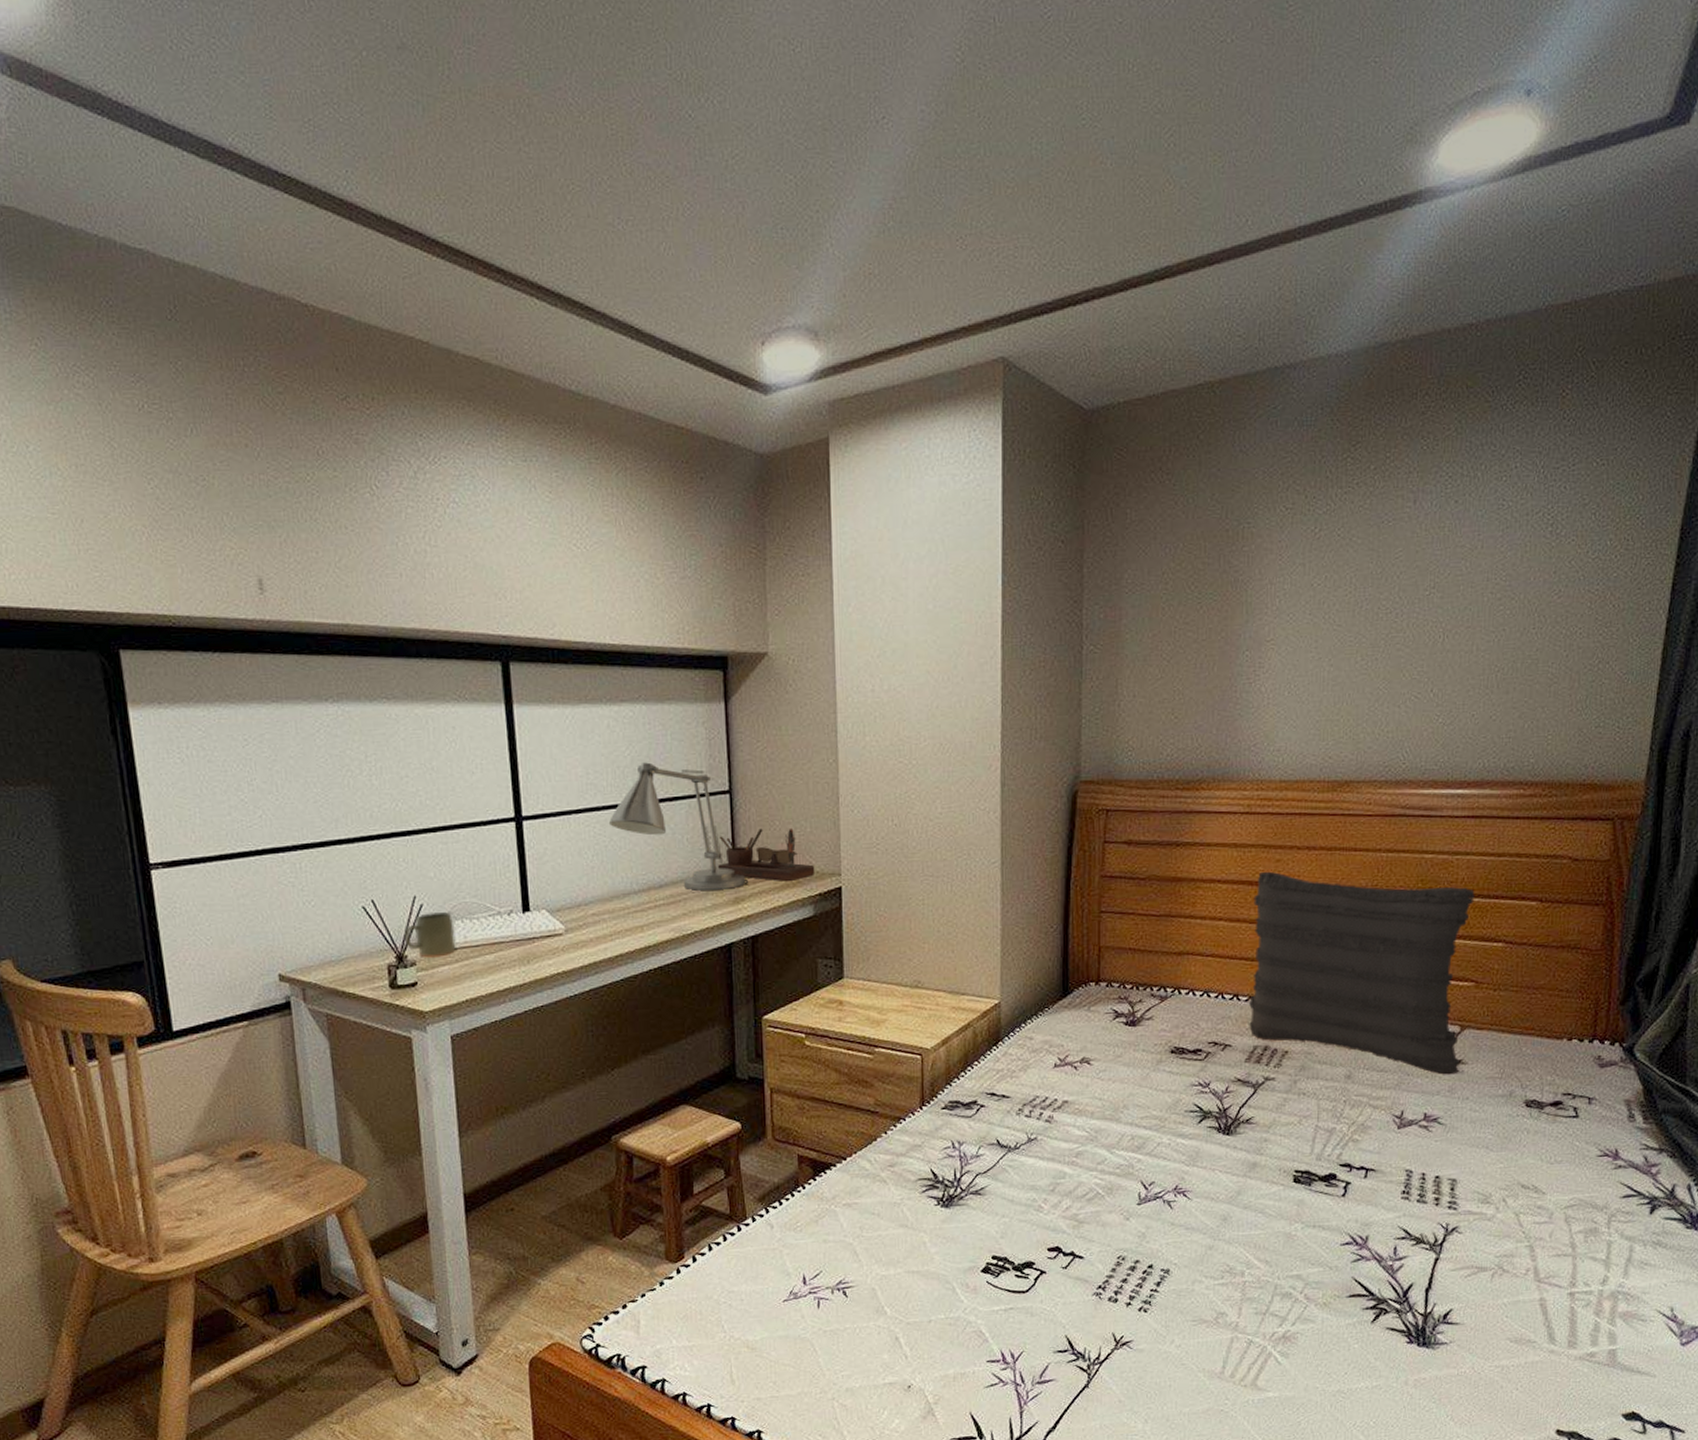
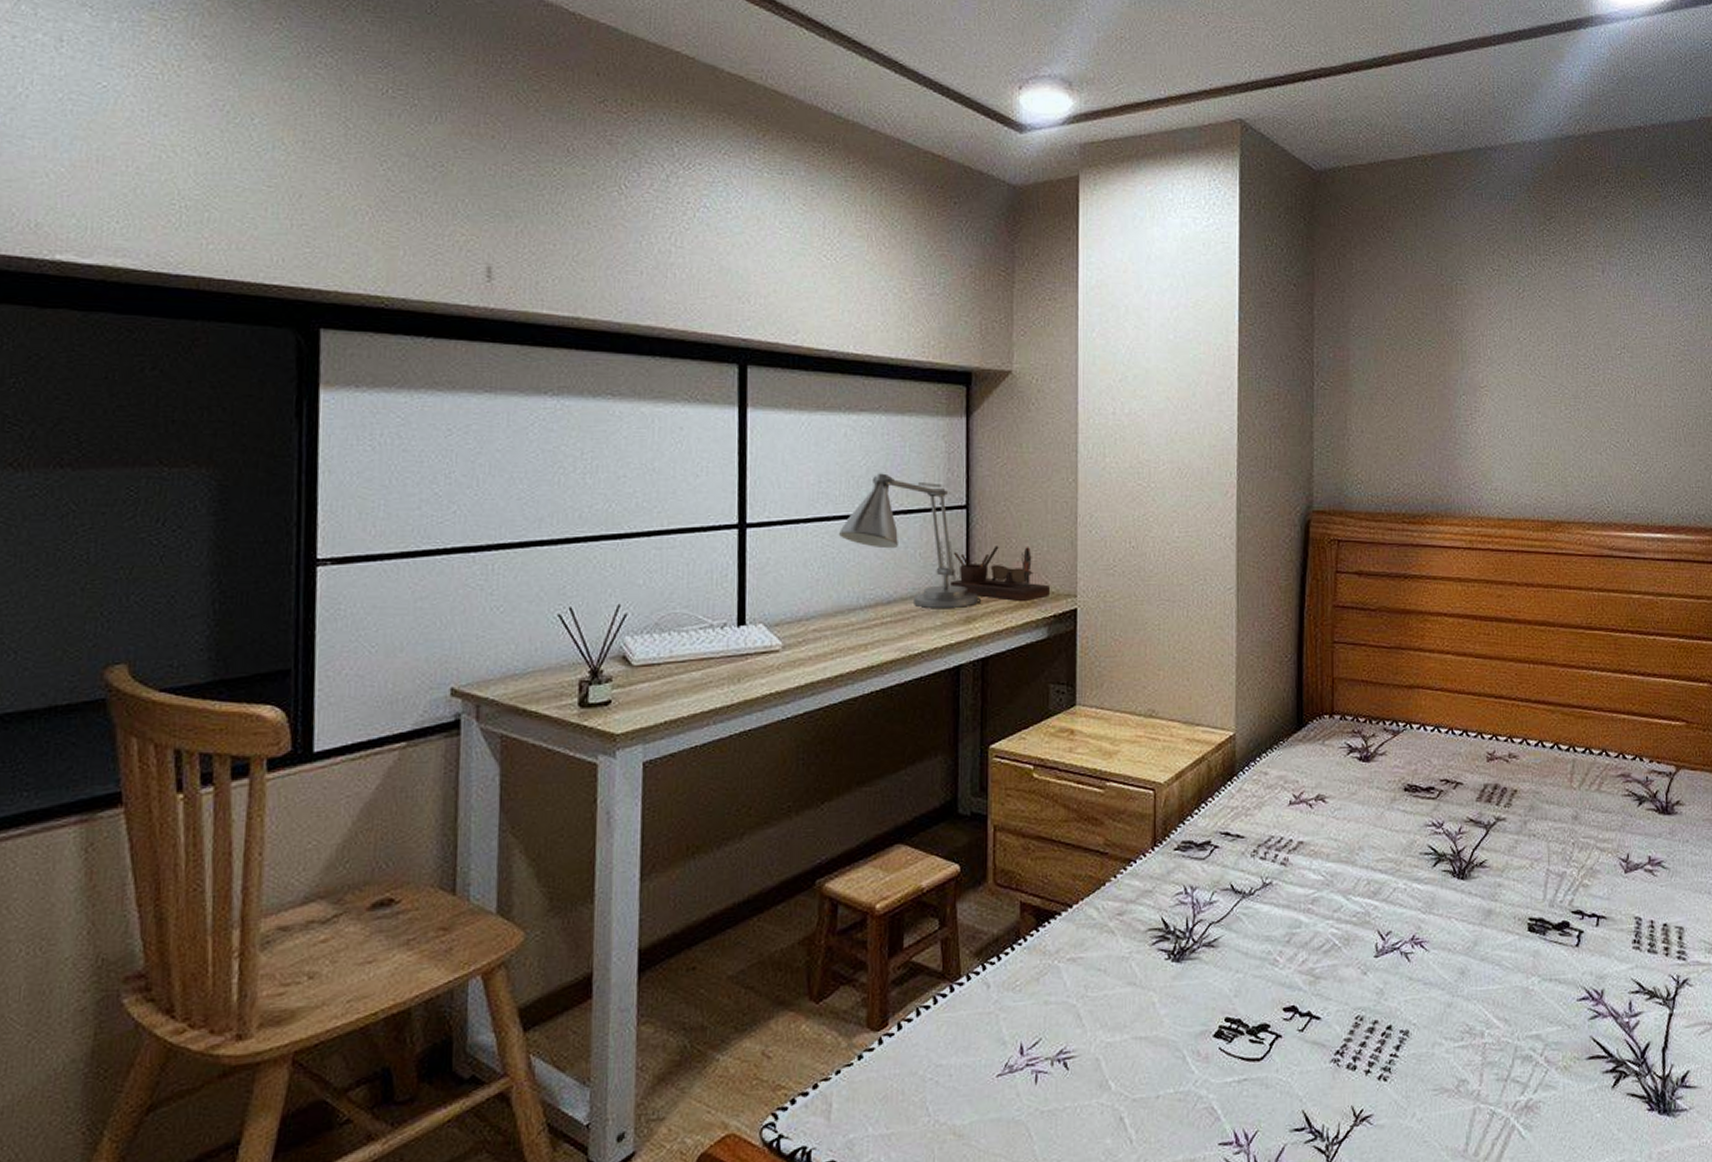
mug: present [404,912,456,958] -> none [601,623,662,673]
pillow: present [1249,871,1475,1075] -> none [1478,606,1680,817]

